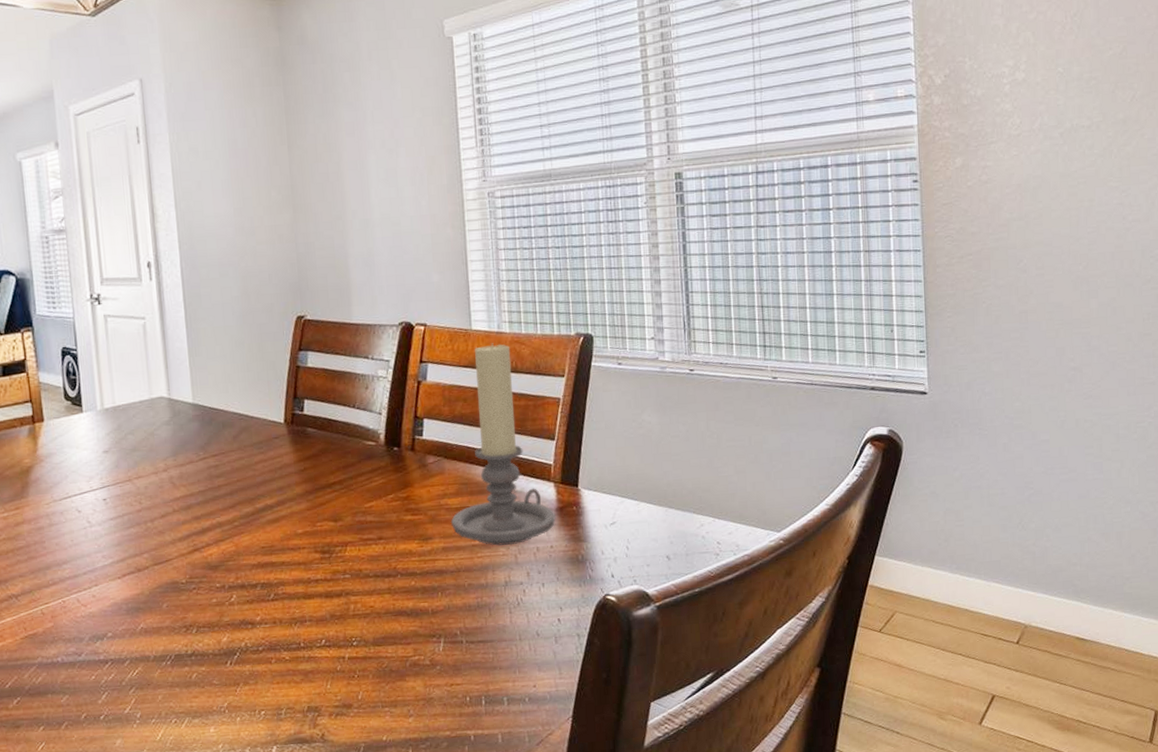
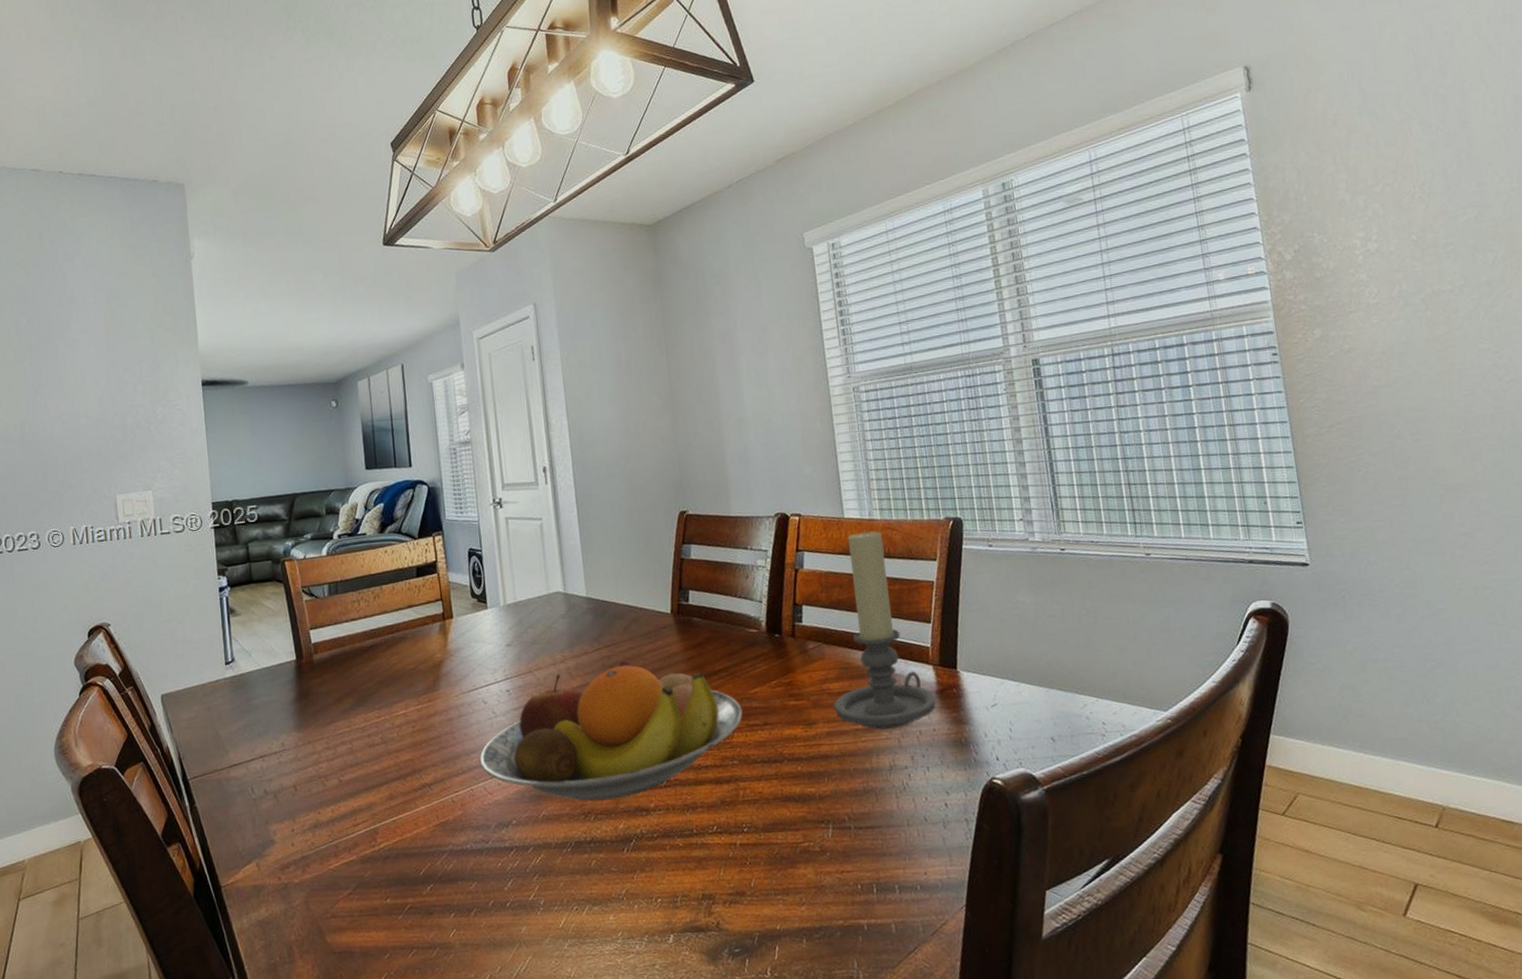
fruit bowl: none [72,470,357,615] -> present [479,660,743,802]

